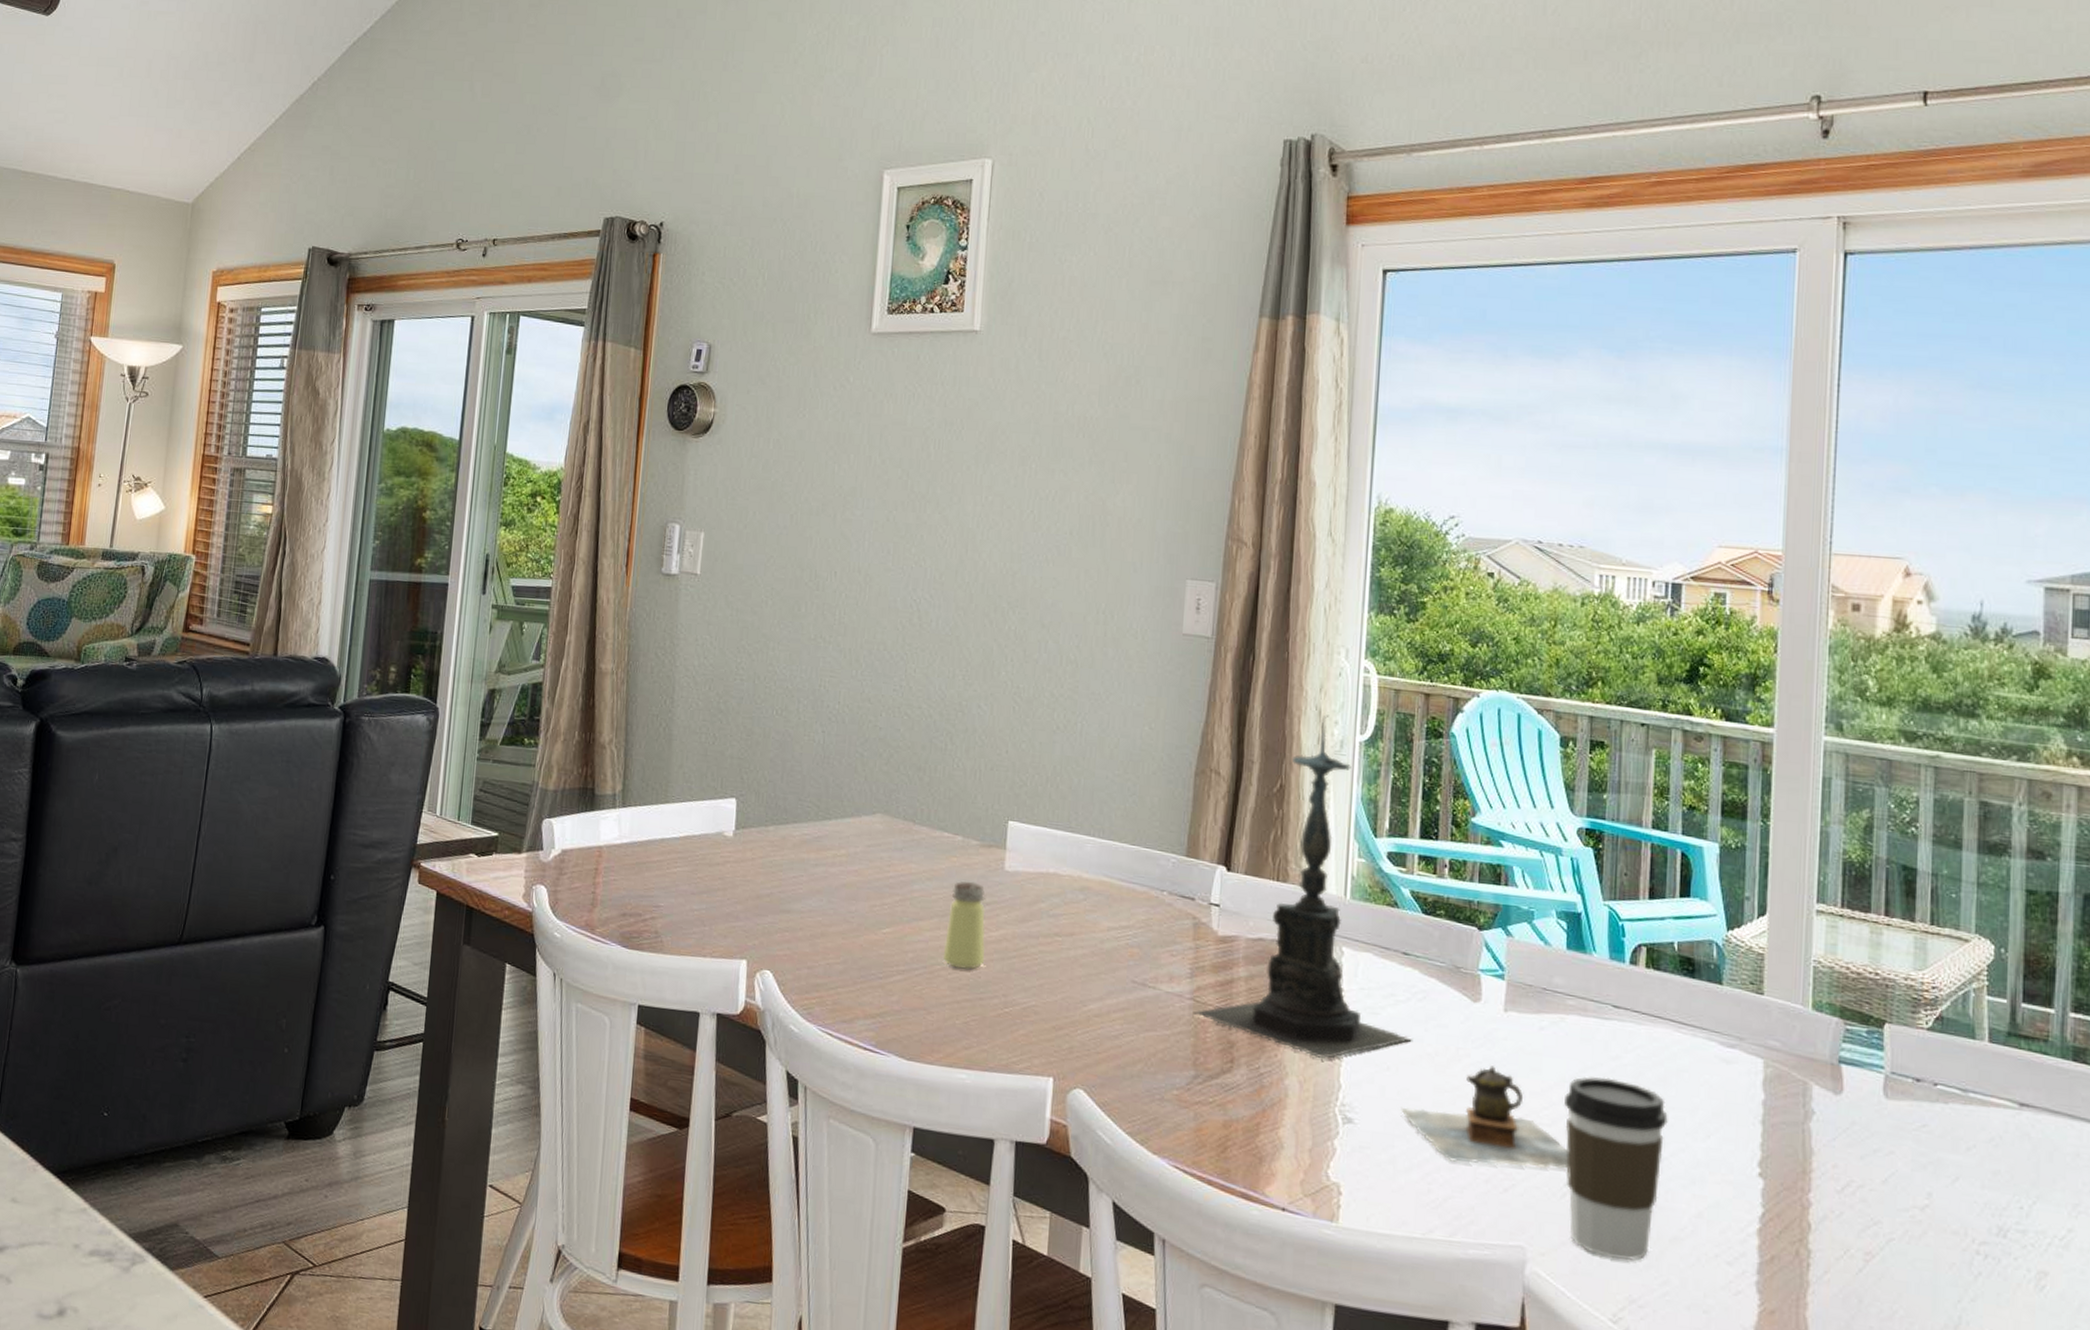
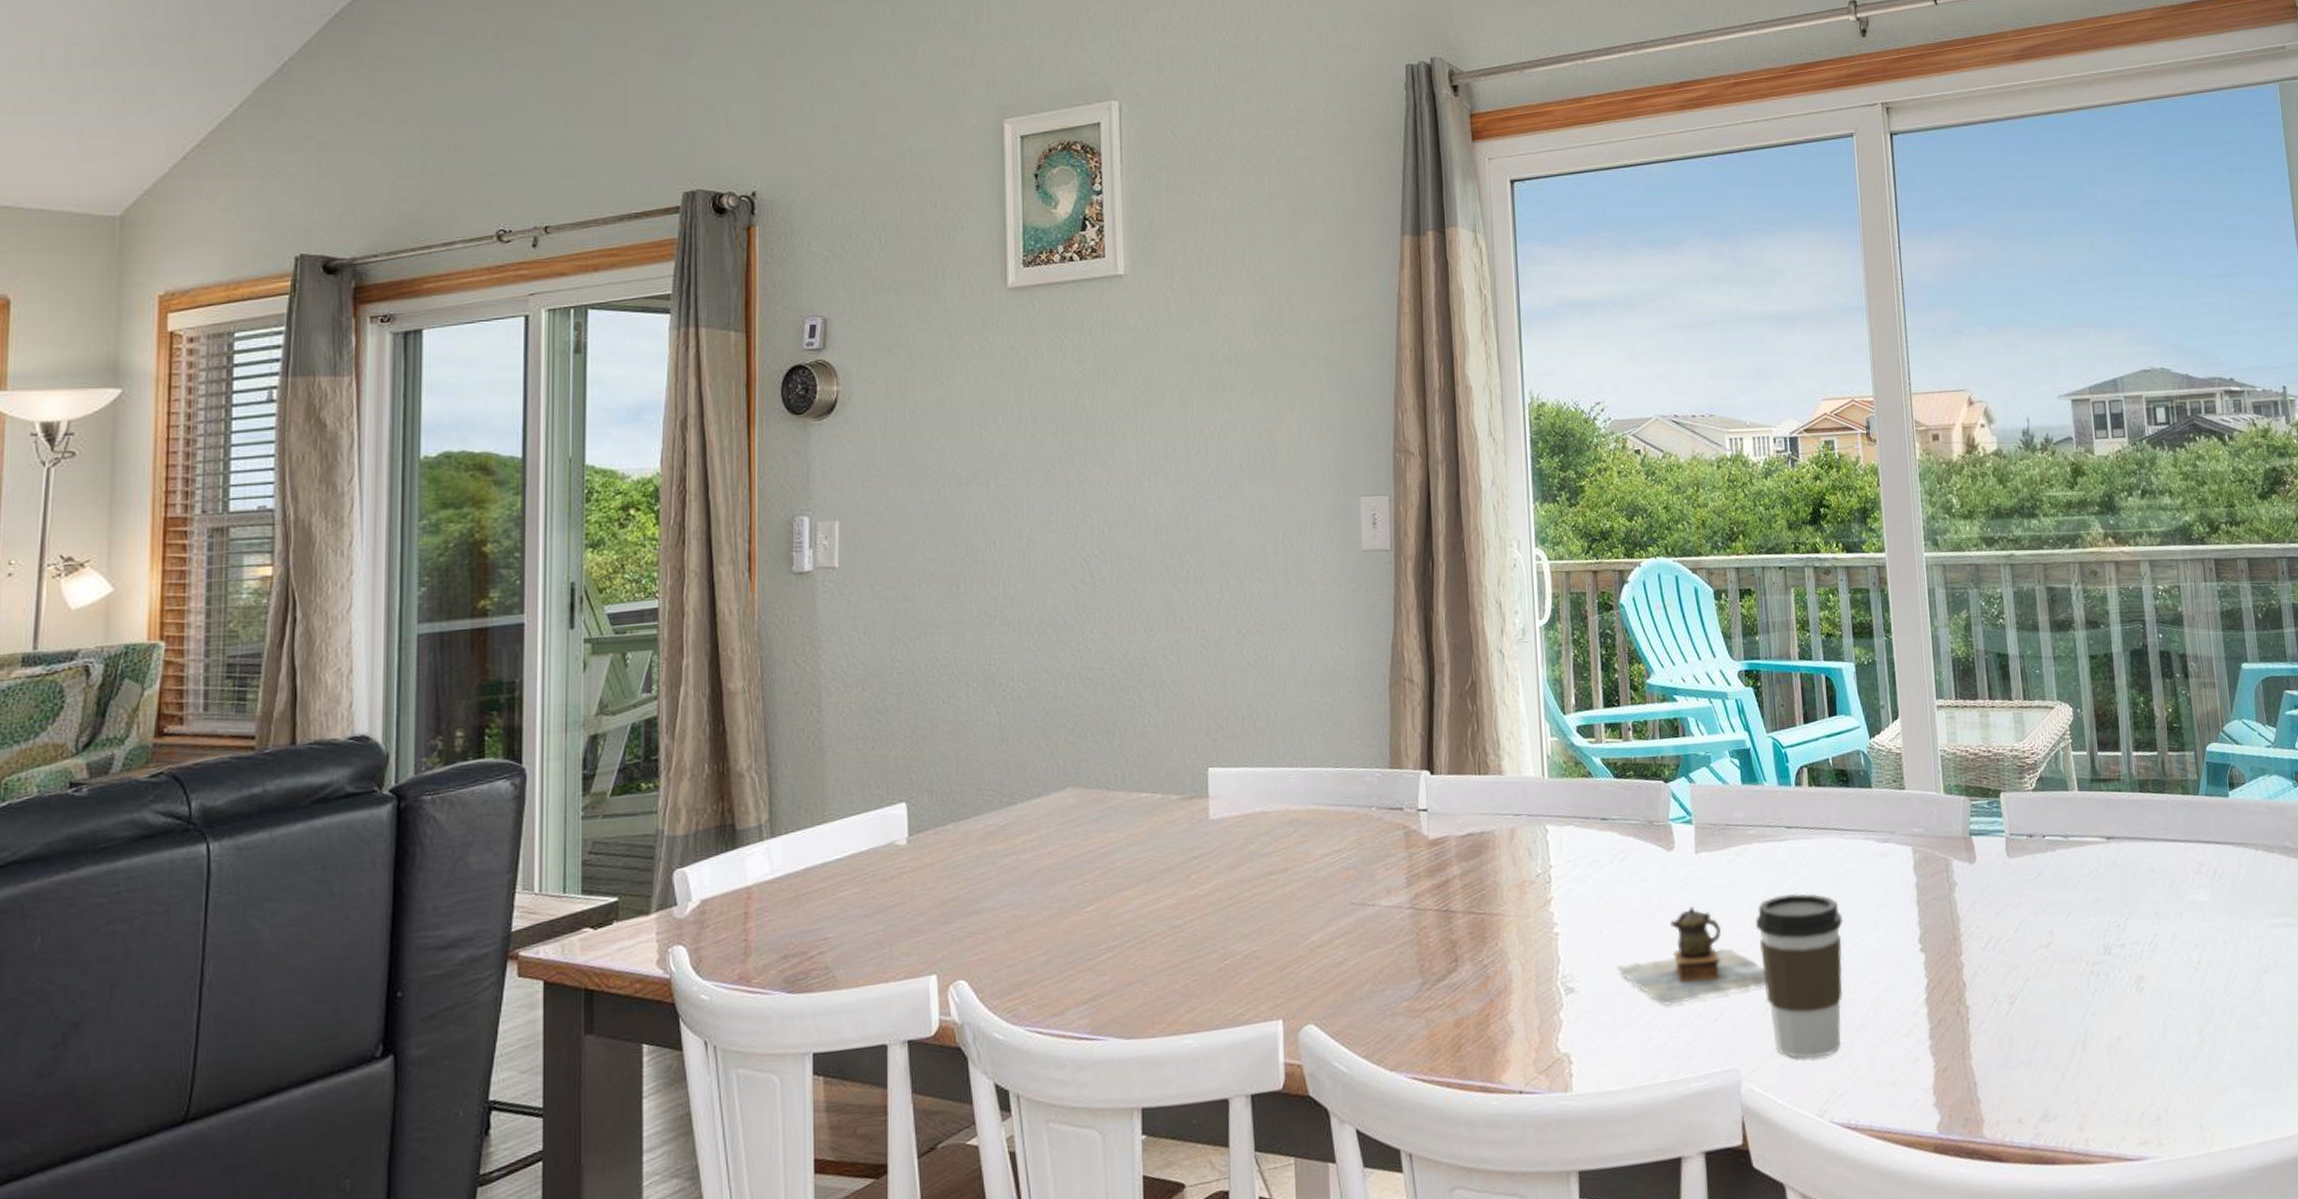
saltshaker: present [942,881,986,970] -> none [1154,838,1199,931]
candle holder: present [1192,714,1412,1059] -> none [1413,606,1619,938]

